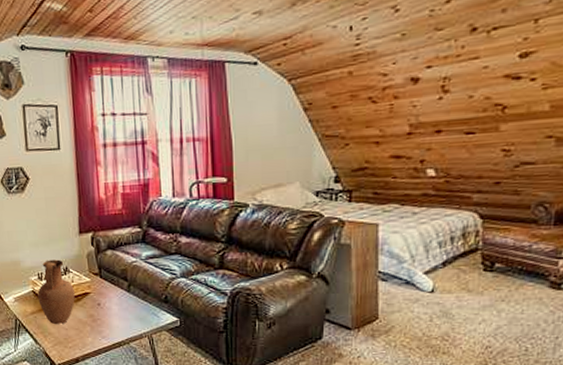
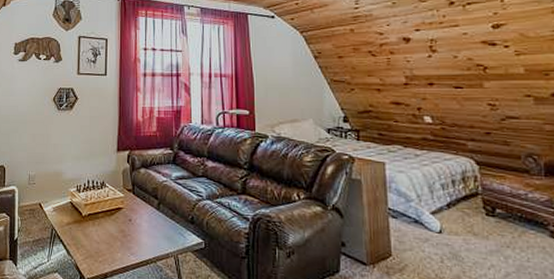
vase: present [37,259,75,325] -> none [75,173,109,238]

